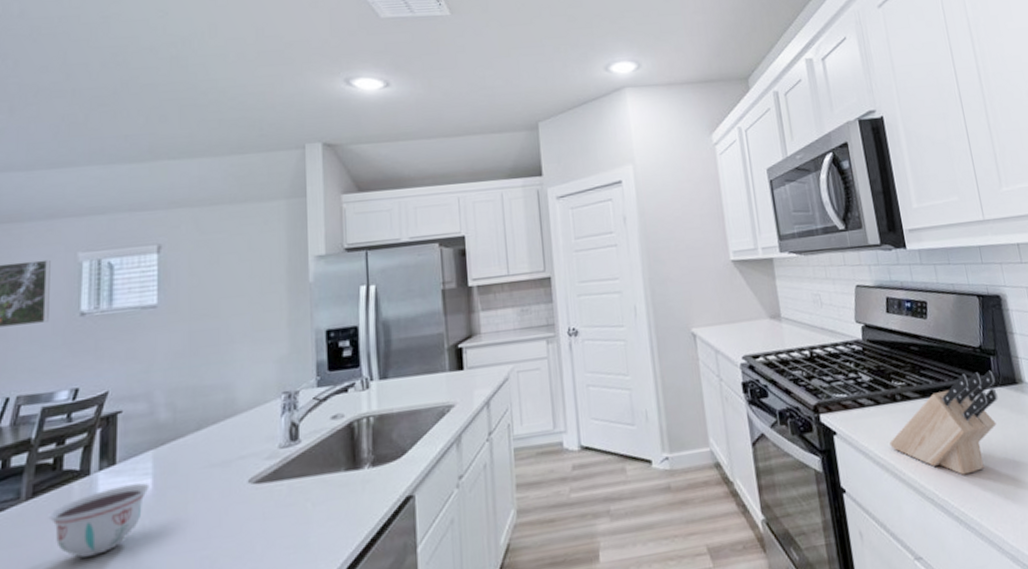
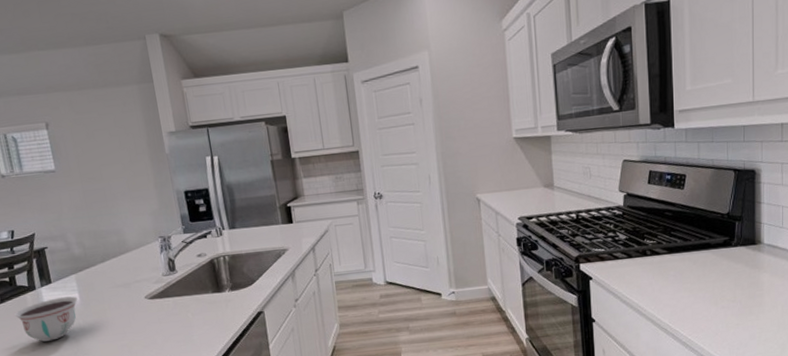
knife block: present [889,370,998,475] -> none [636,233,737,313]

